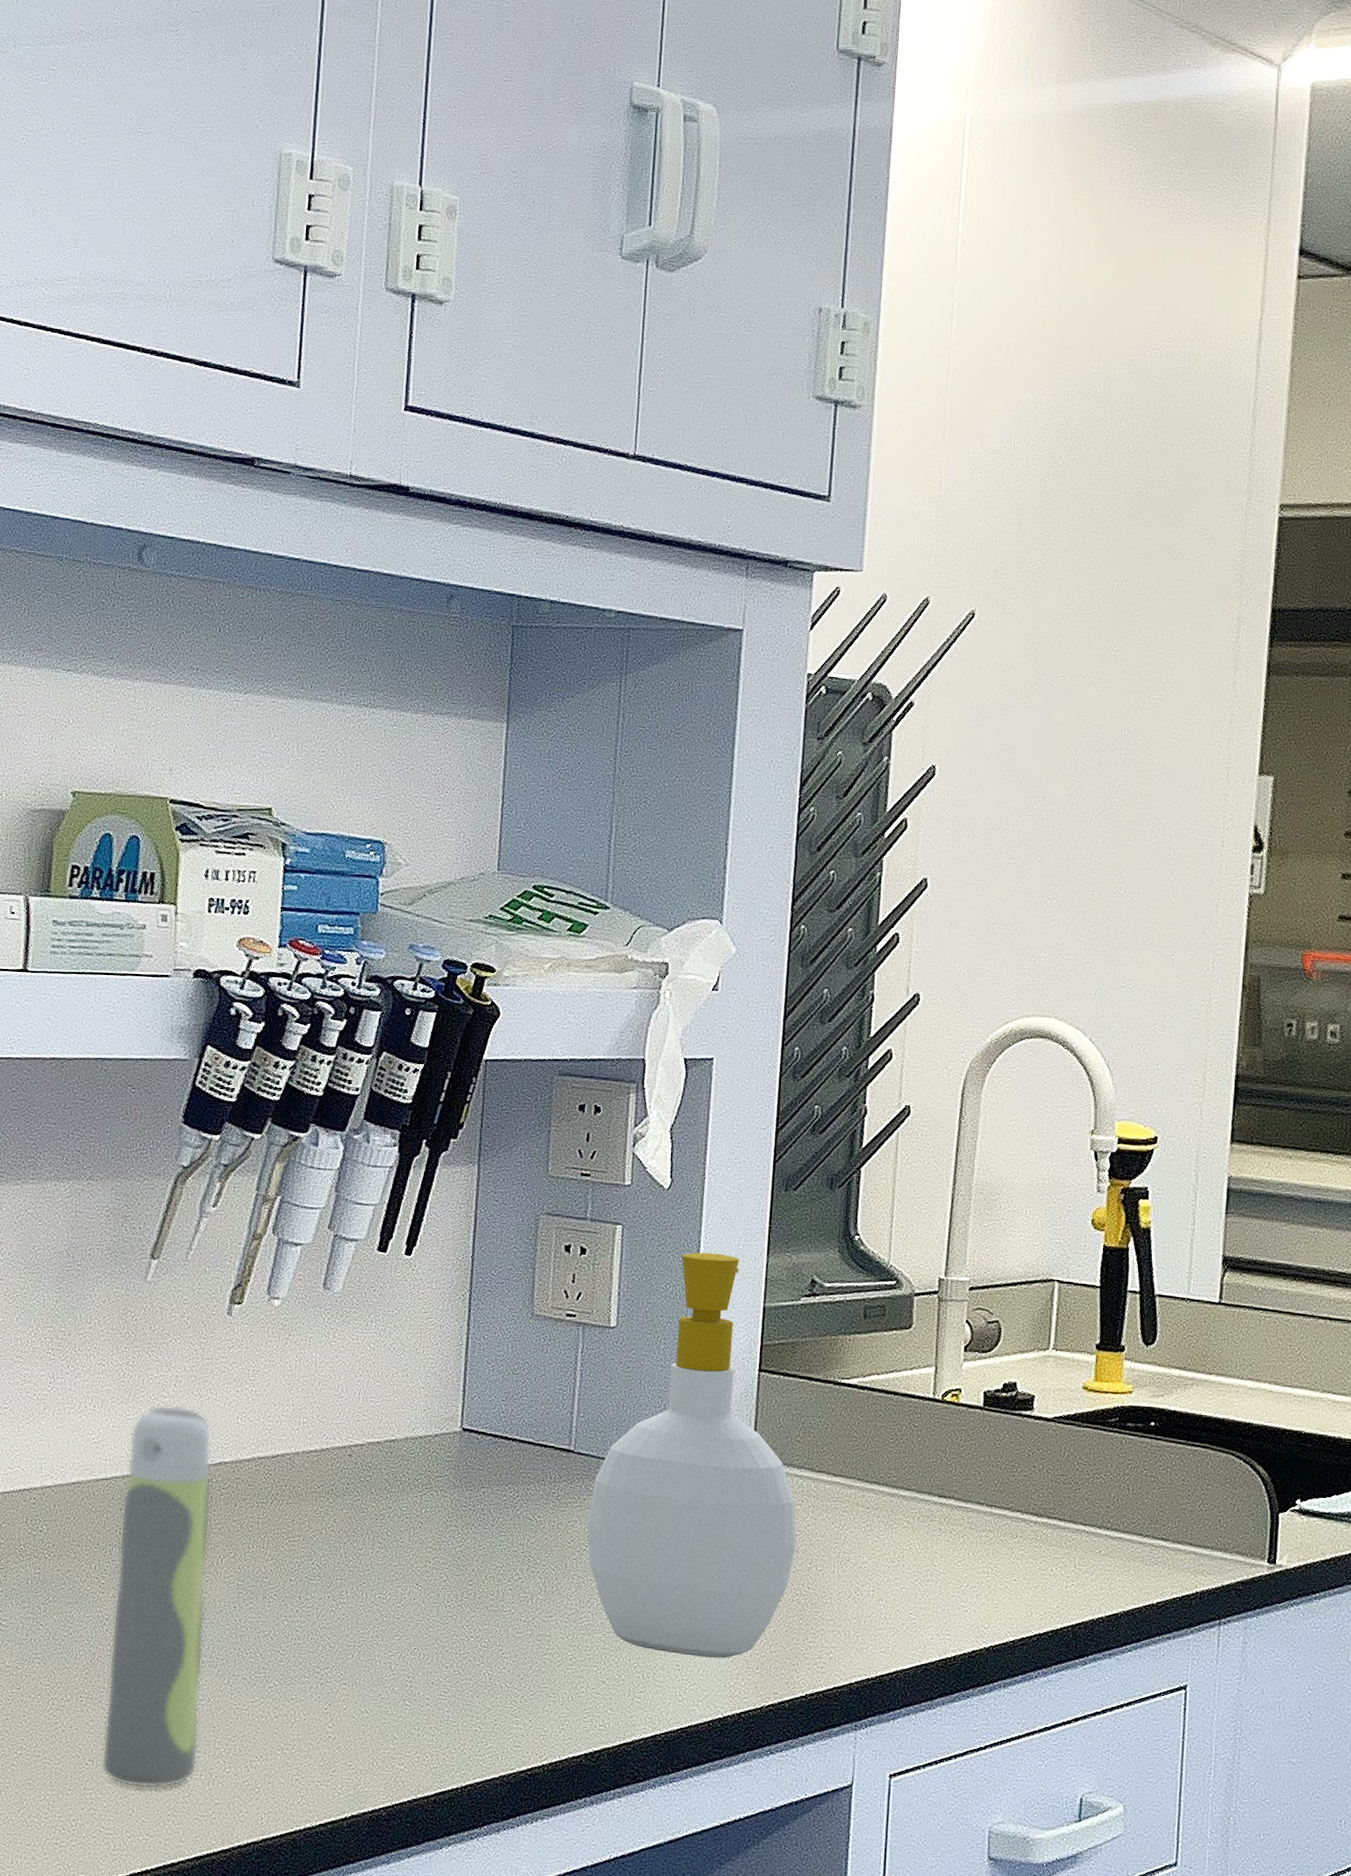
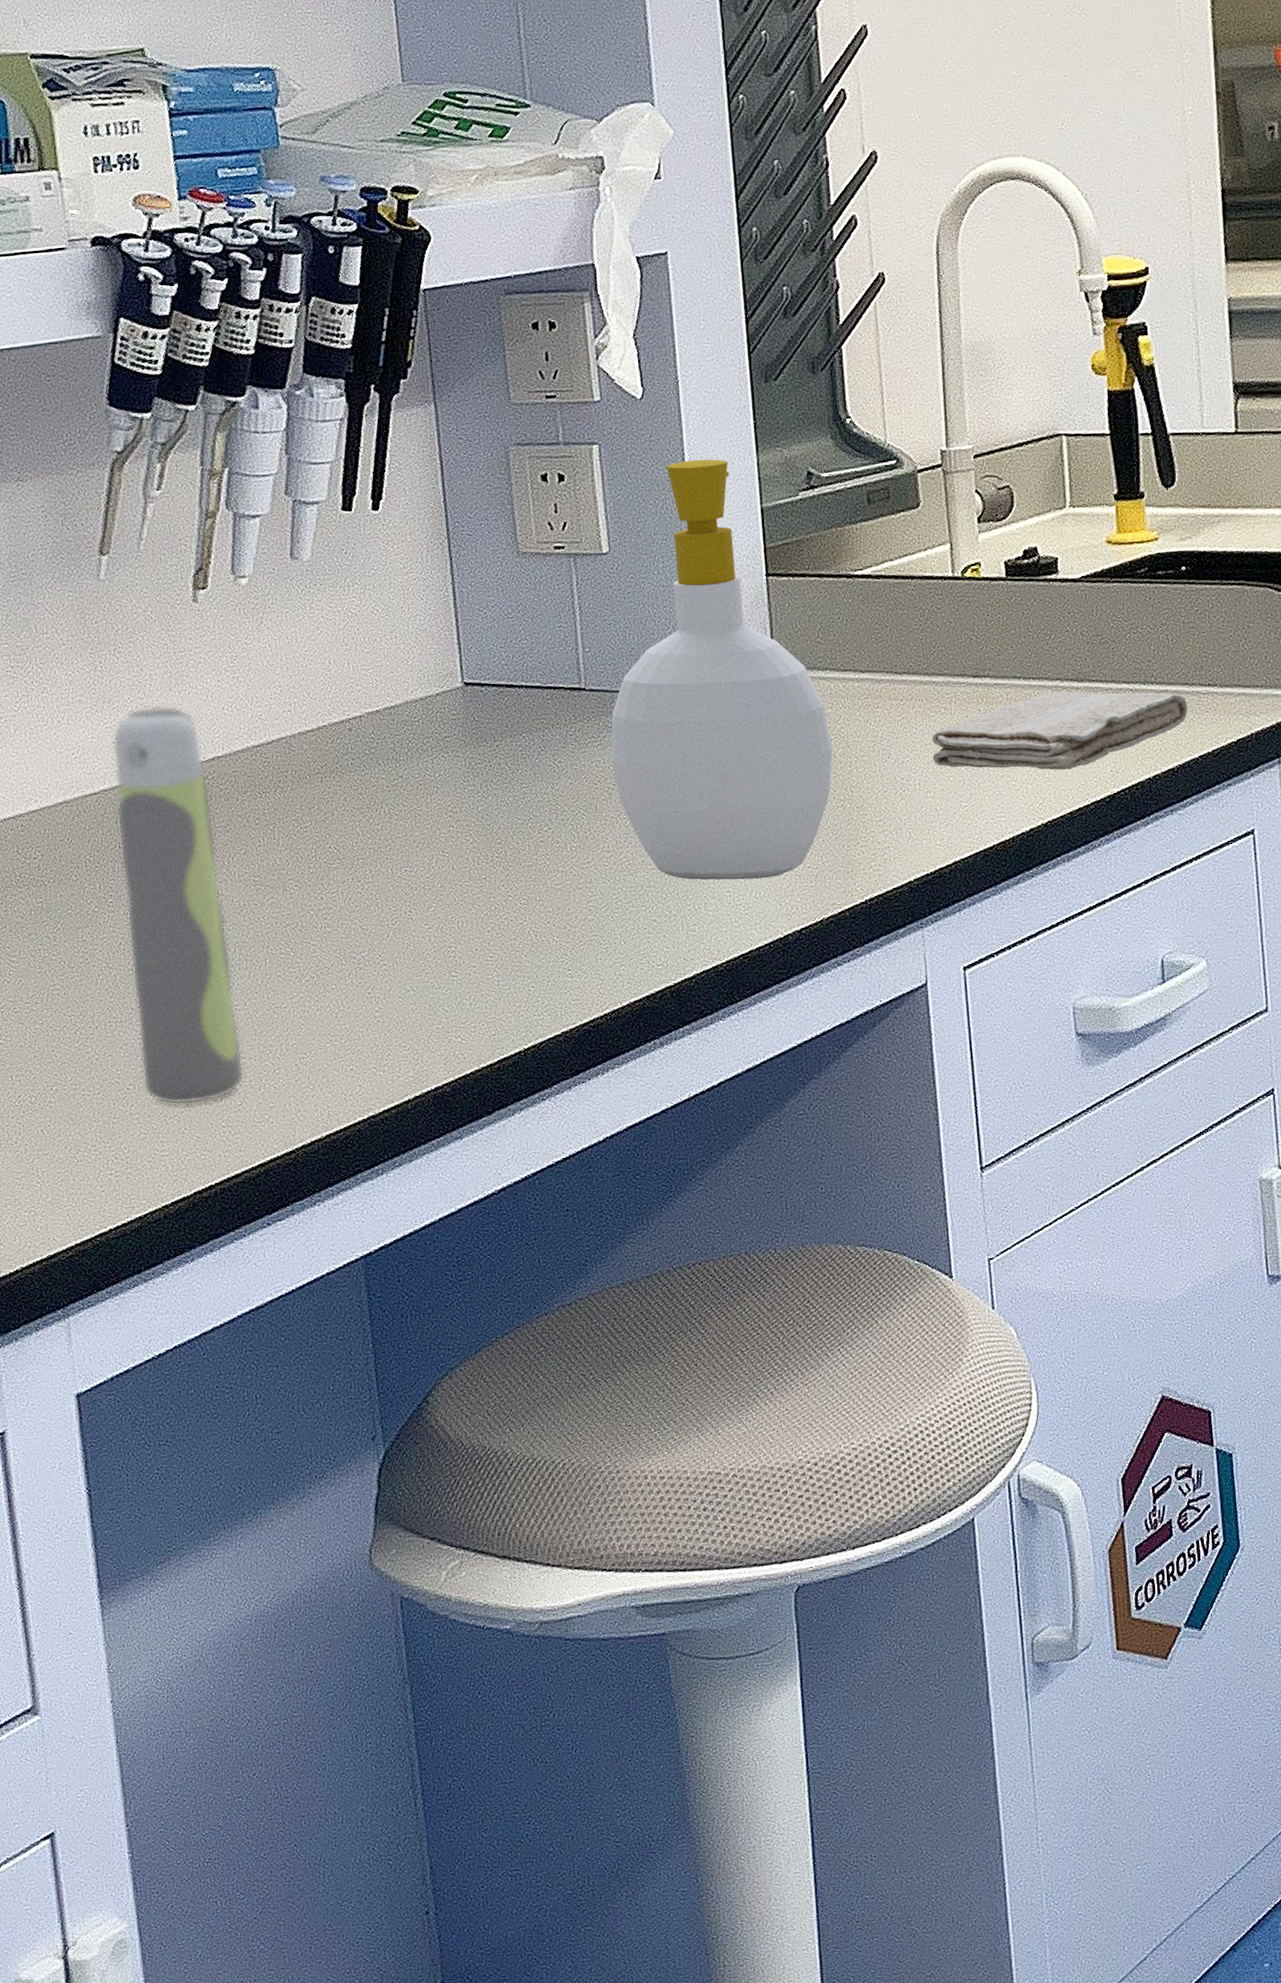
washcloth: none [889,1522,1139,1600] -> present [932,691,1188,770]

